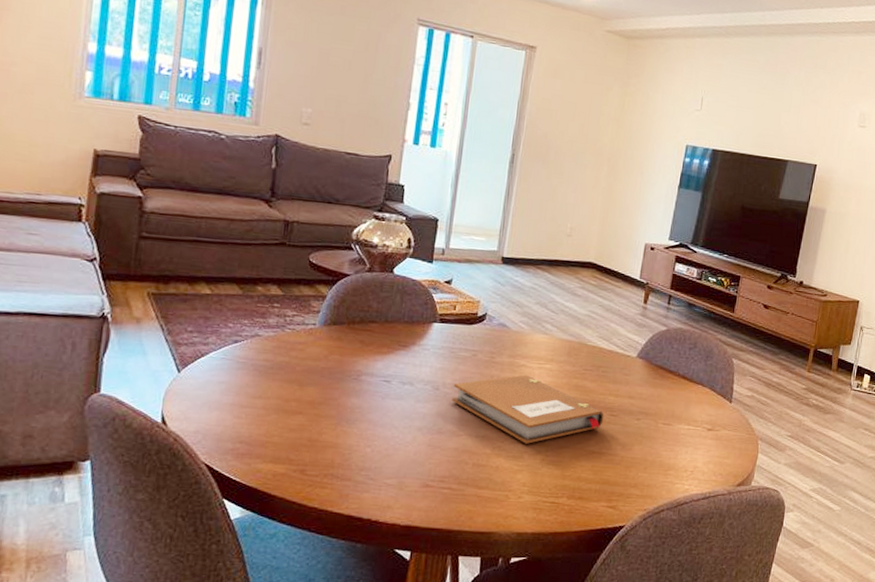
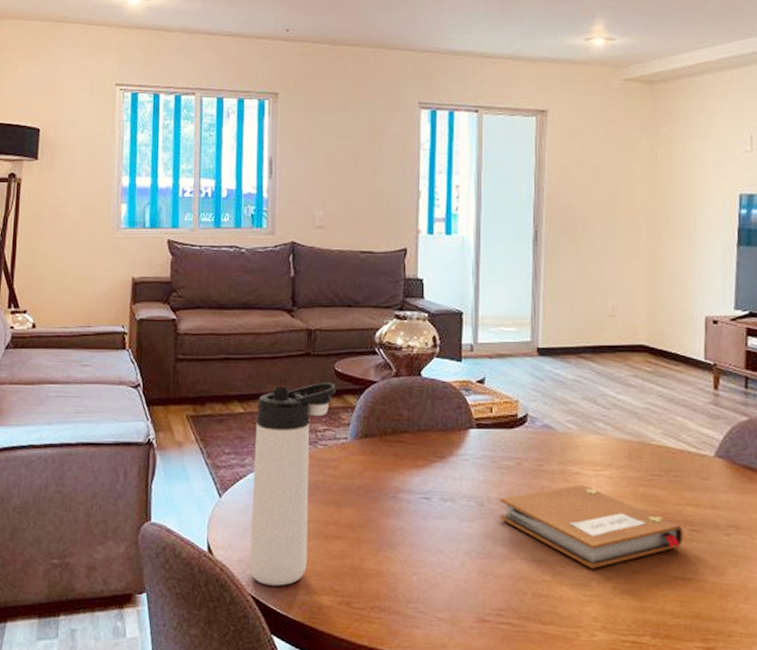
thermos bottle: none [204,271,309,455] -> present [249,382,336,586]

